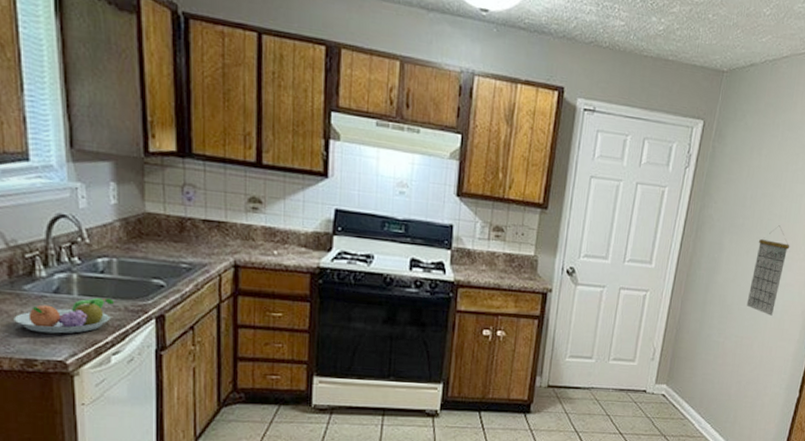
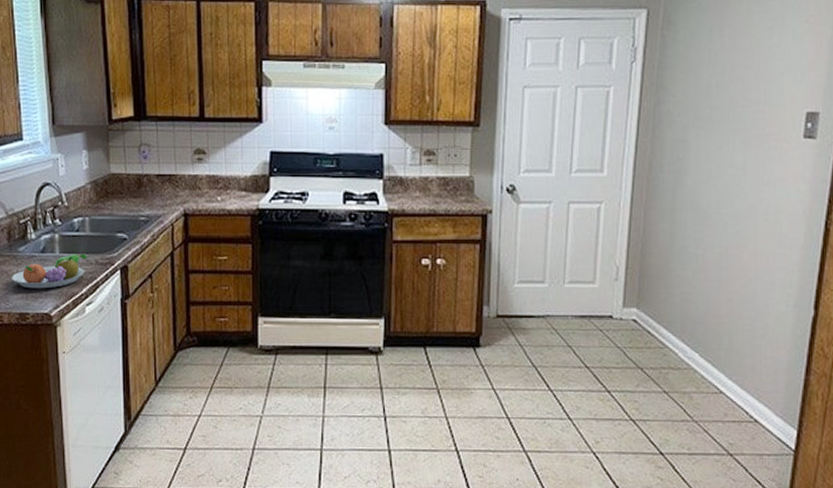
calendar: present [746,225,790,316] -> none [727,112,776,218]

